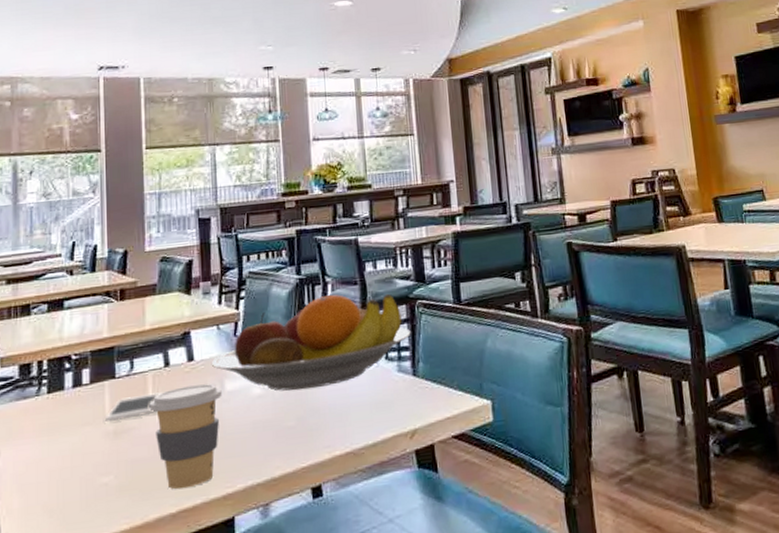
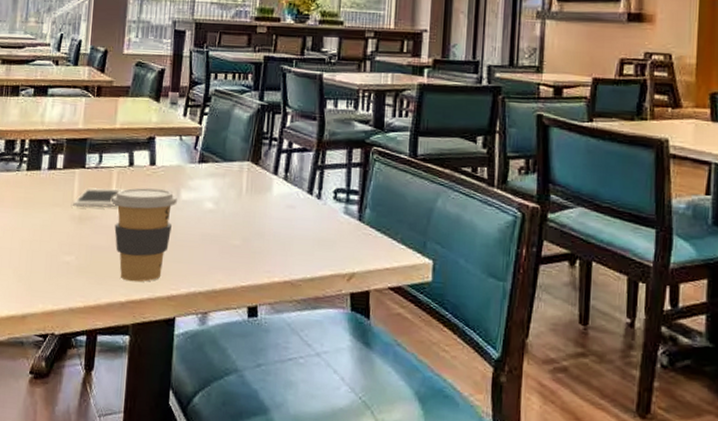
fruit bowl: present [212,293,411,391] -> none [171,126,362,214]

